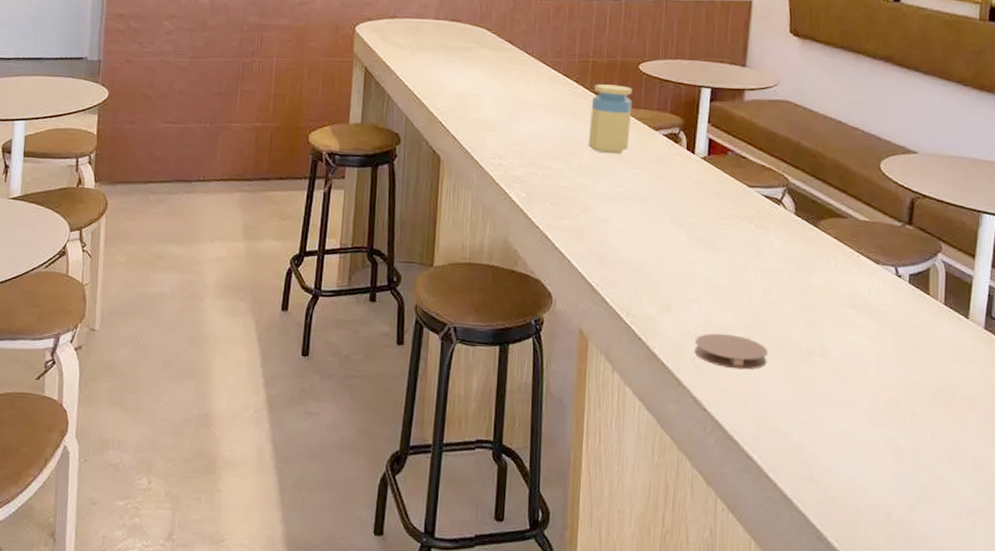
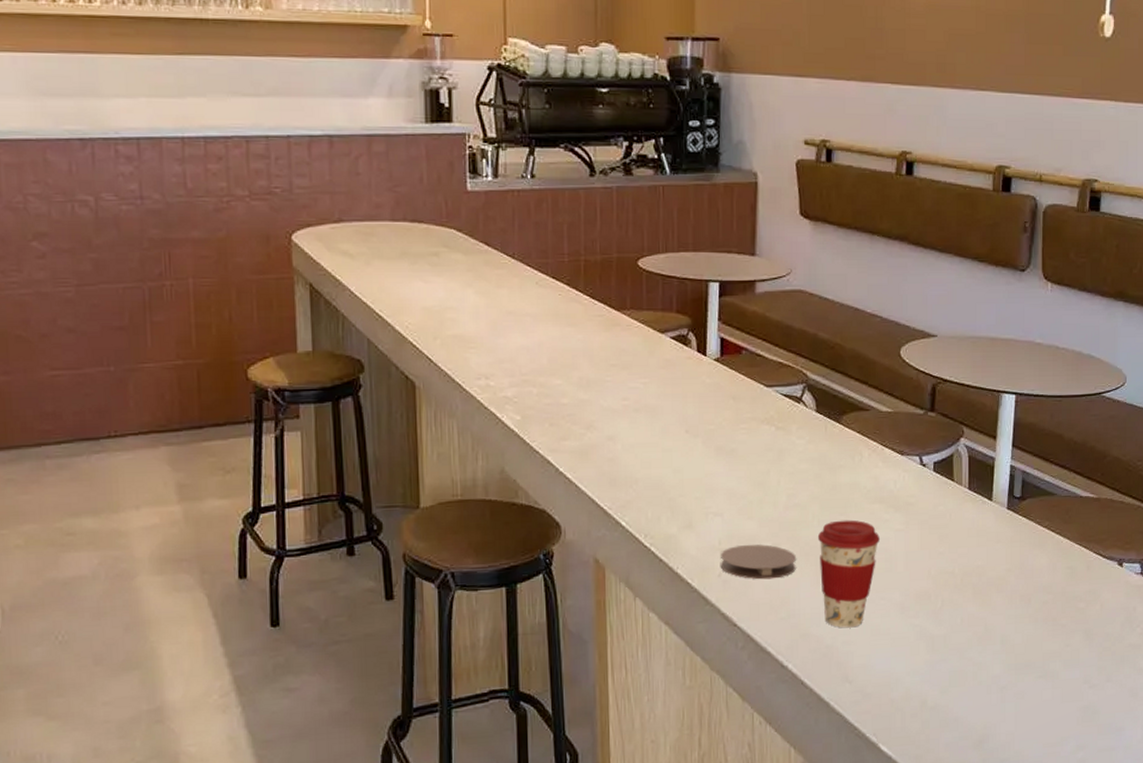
jar: present [588,84,633,154] -> none [587,285,634,364]
coffee cup: none [789,320,851,428] -> present [817,519,880,628]

